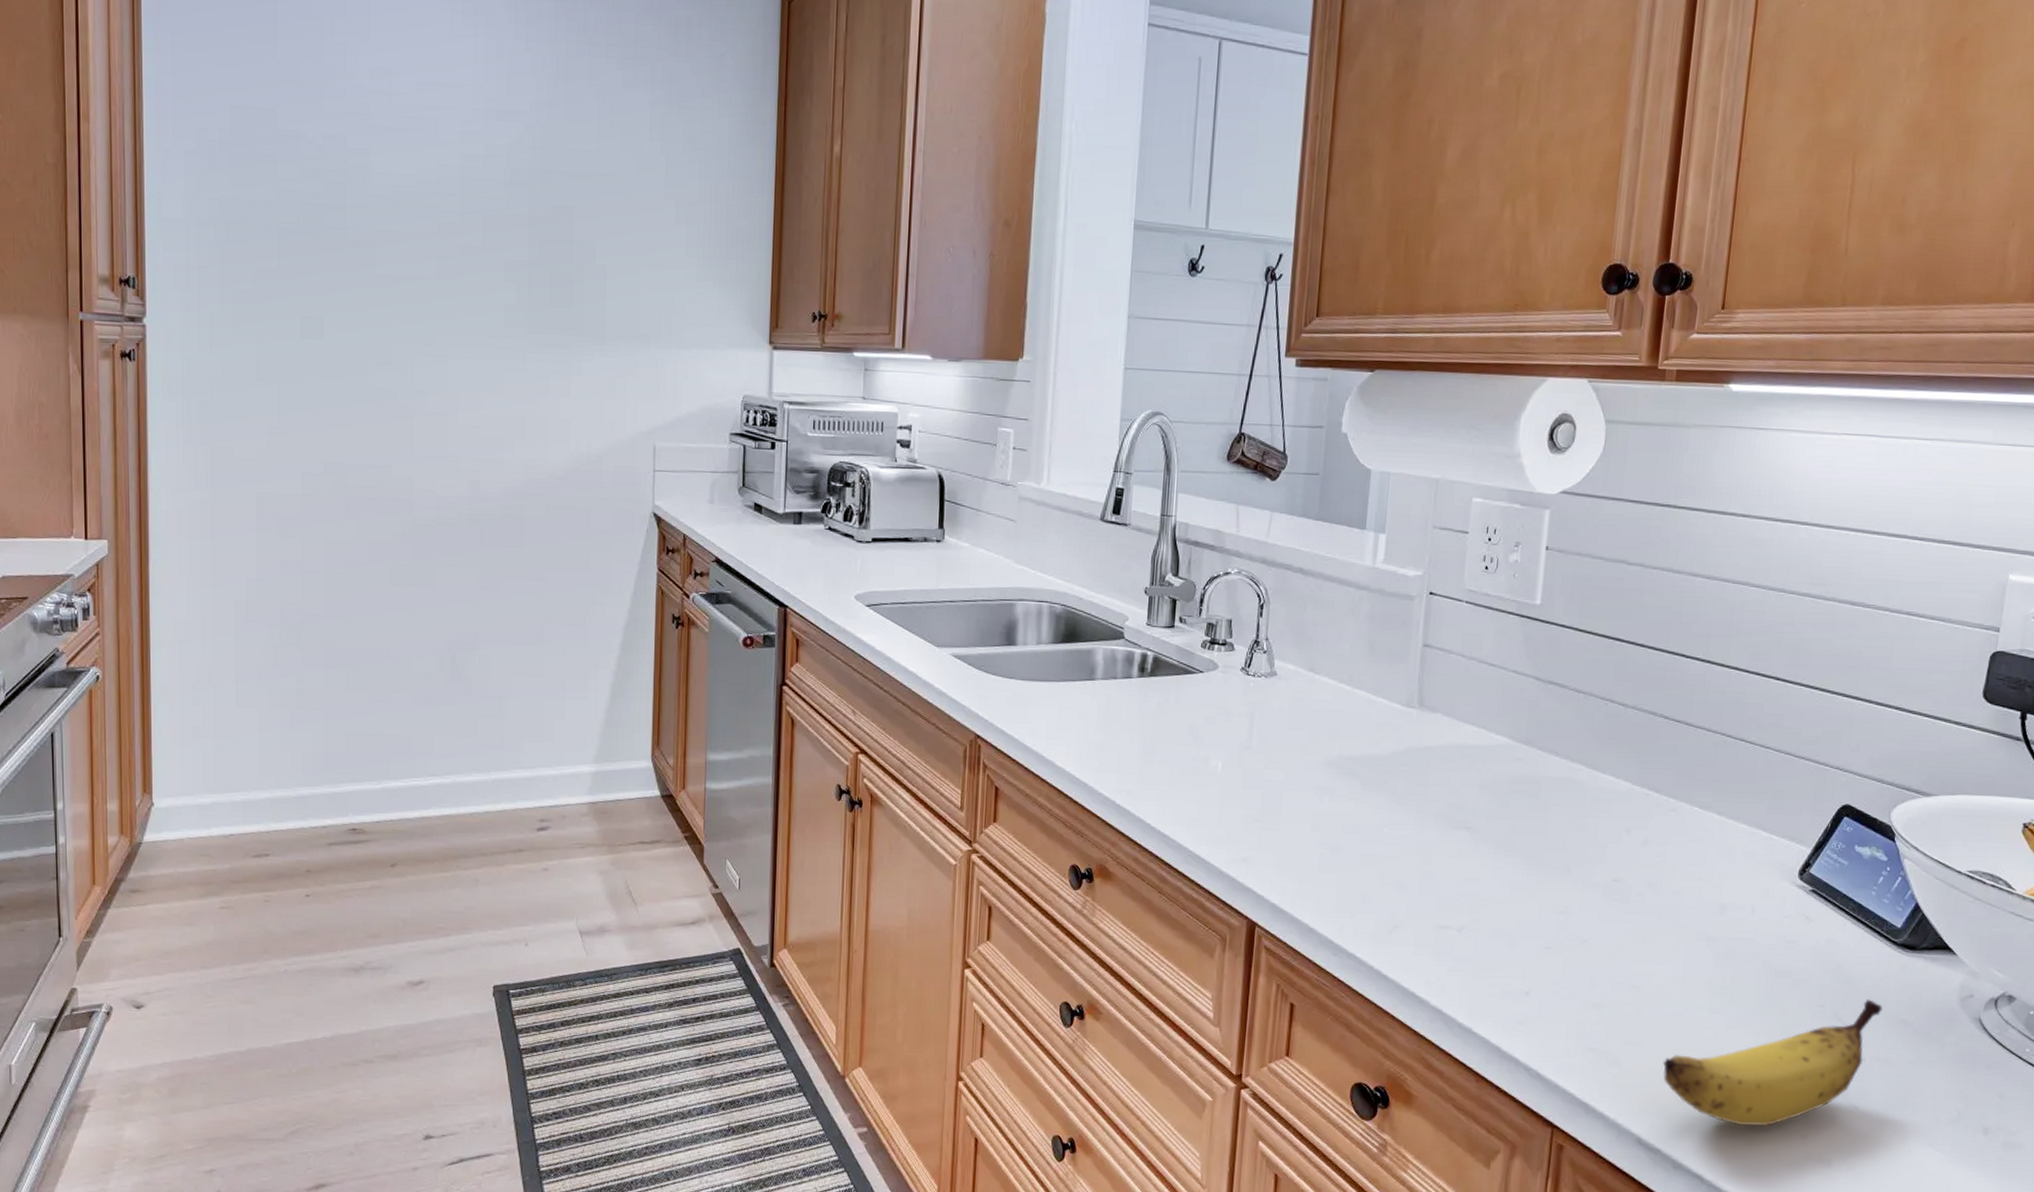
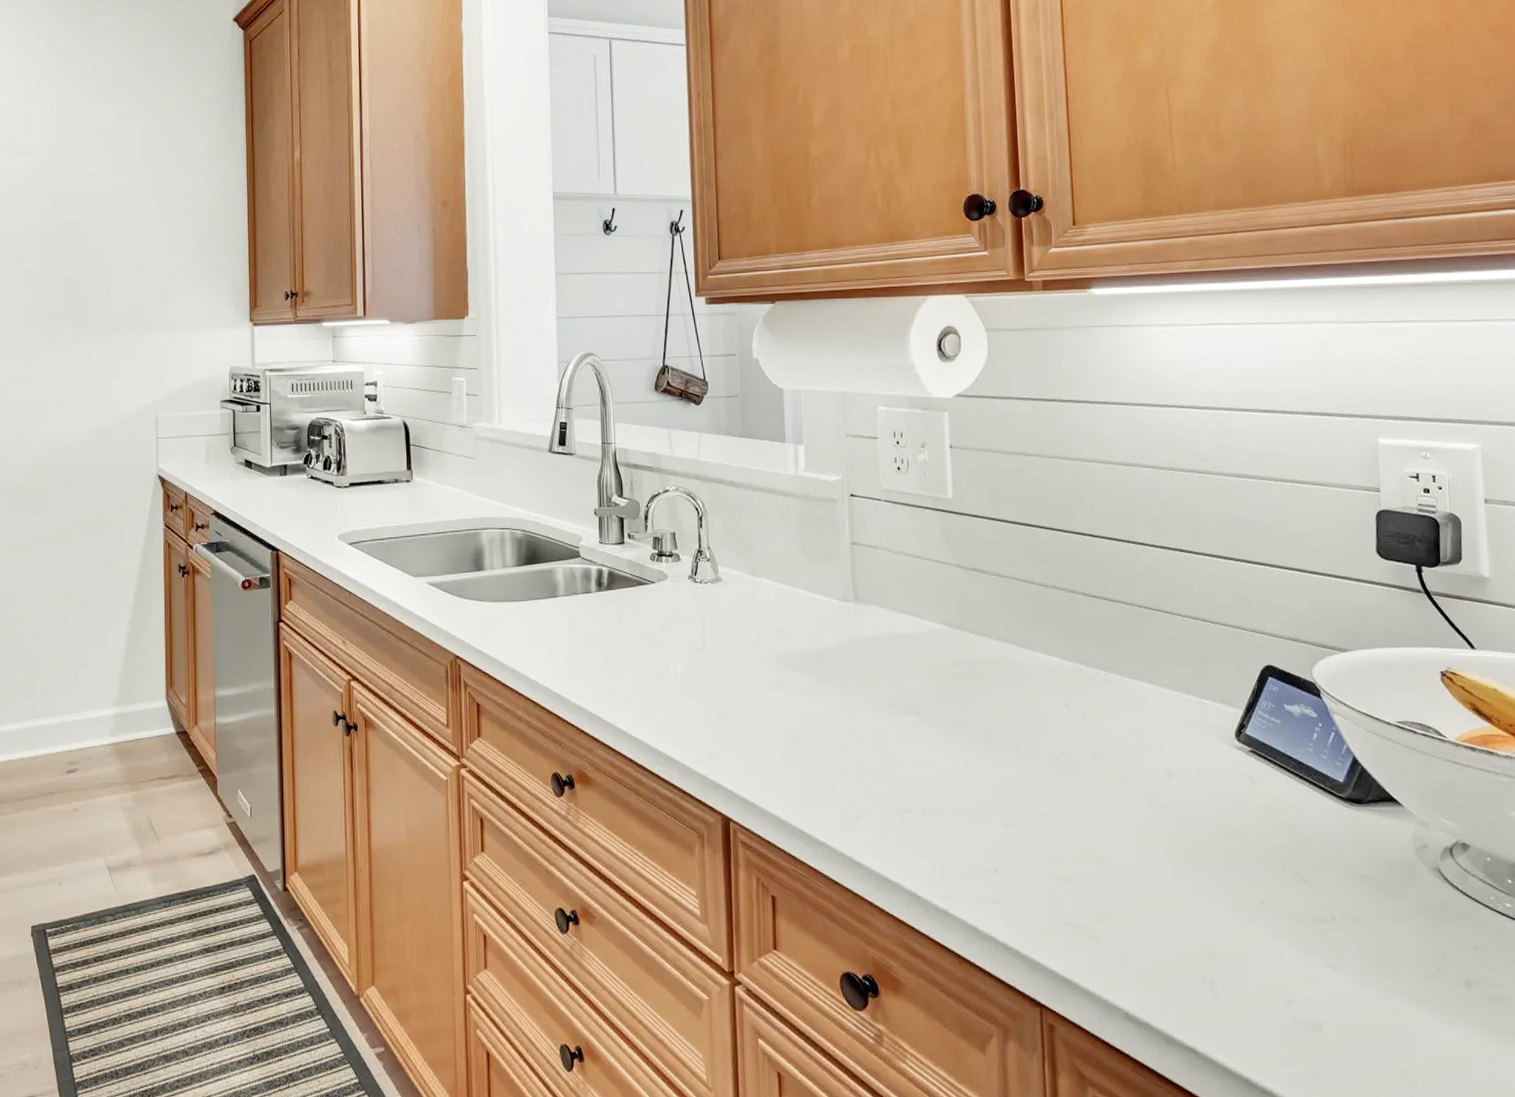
banana: present [1662,999,1883,1127] -> none [1137,856,1342,994]

